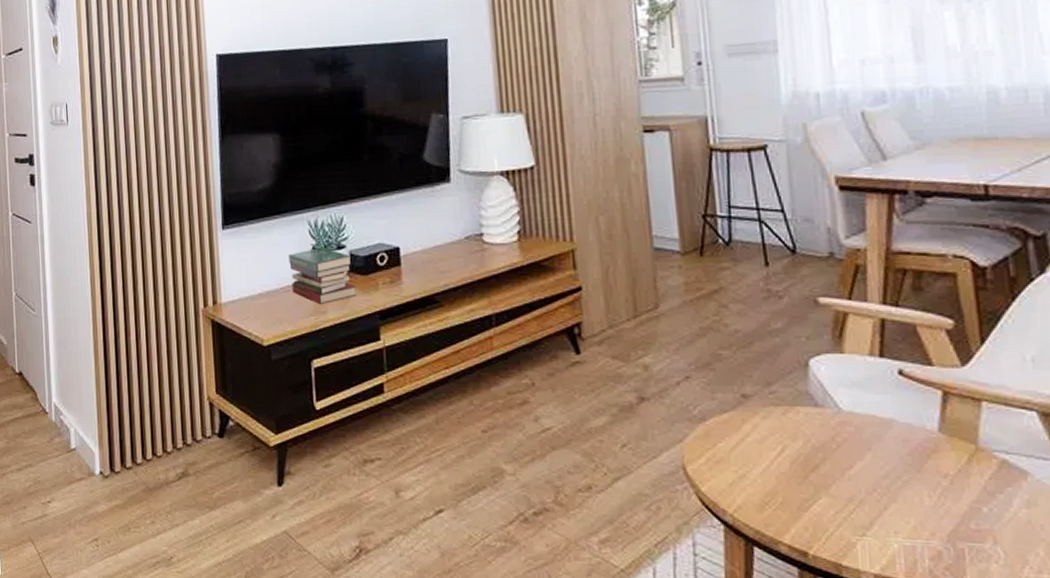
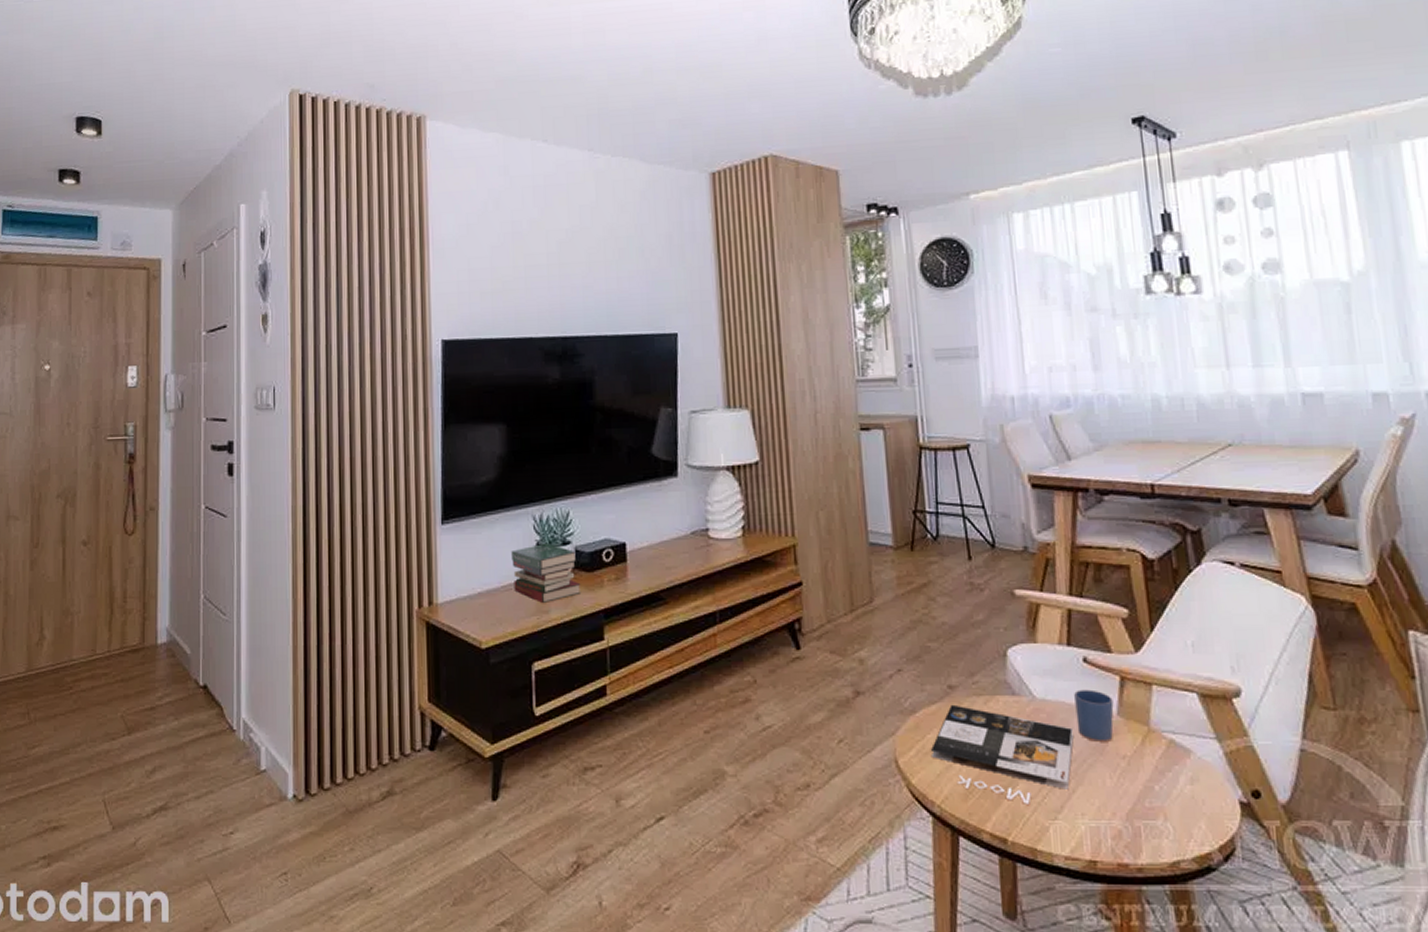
magazine: none [723,413,886,519] -> present [931,704,1074,804]
mug: none [887,403,934,459] -> present [1074,689,1114,742]

